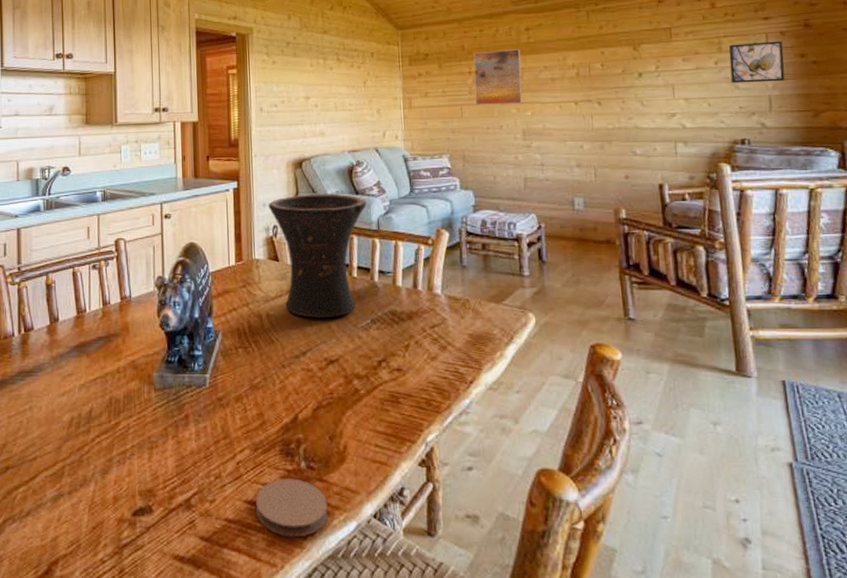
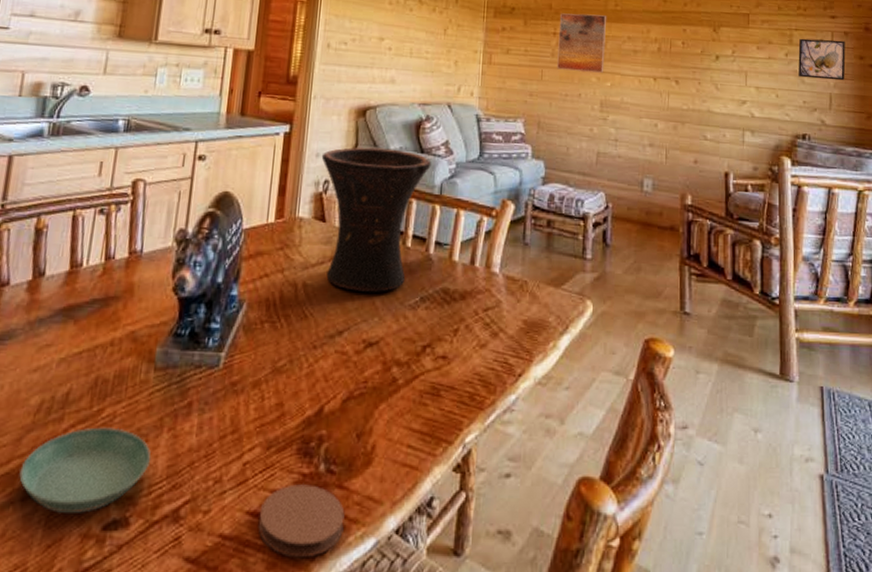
saucer: none [64,436,162,504] -> present [19,427,151,514]

